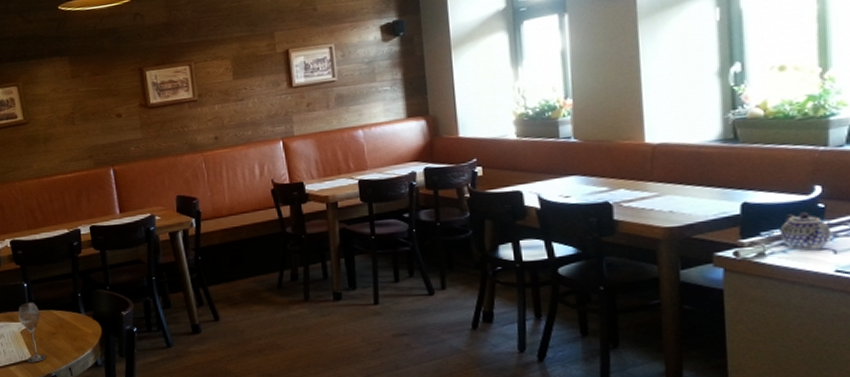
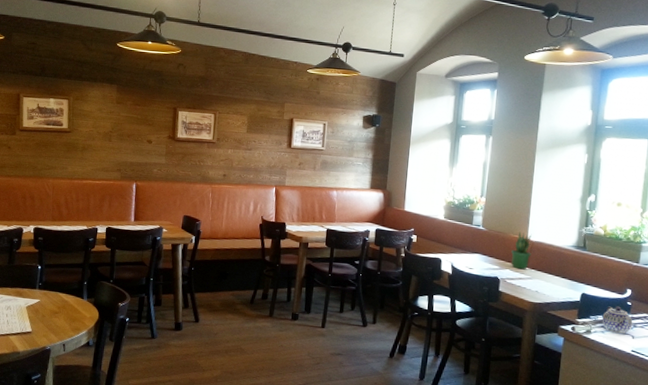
wineglass: present [18,302,47,363] -> none [27,282,48,336]
planter: none [623,134,654,186] -> present [511,231,533,270]

